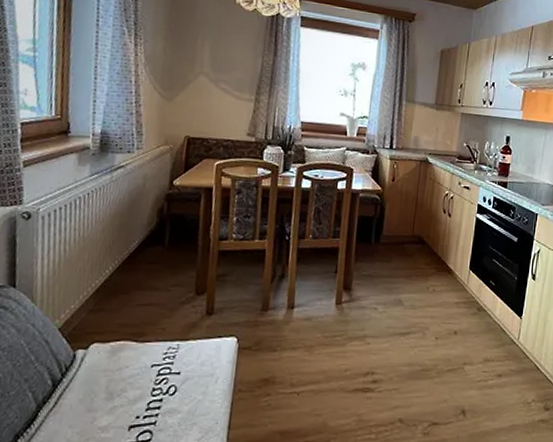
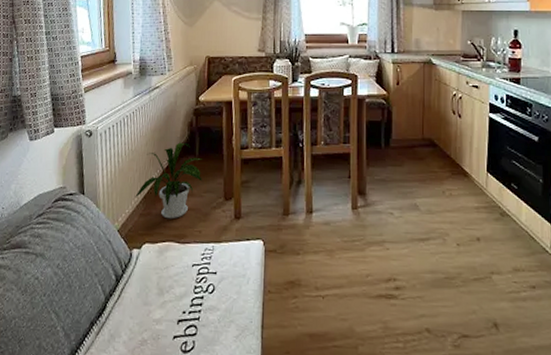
house plant: none [84,230,174,316] -> present [135,142,203,219]

